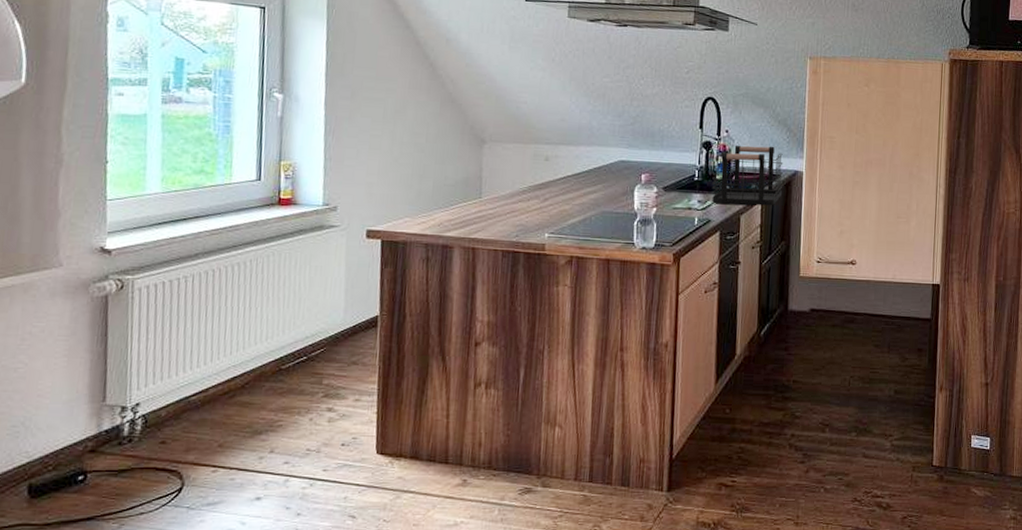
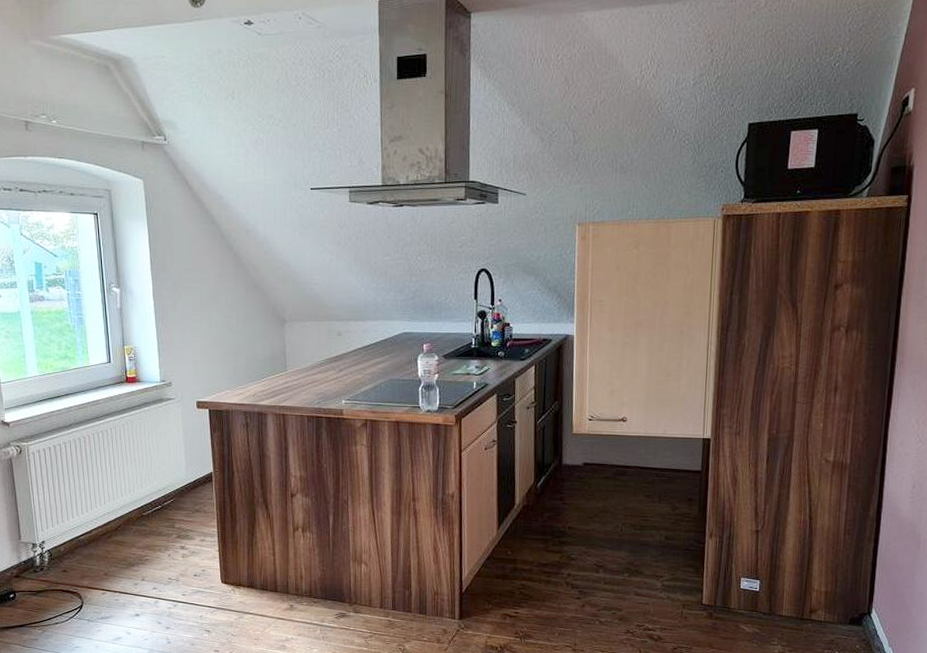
dish rack: present [711,145,783,206] -> none [487,312,555,369]

